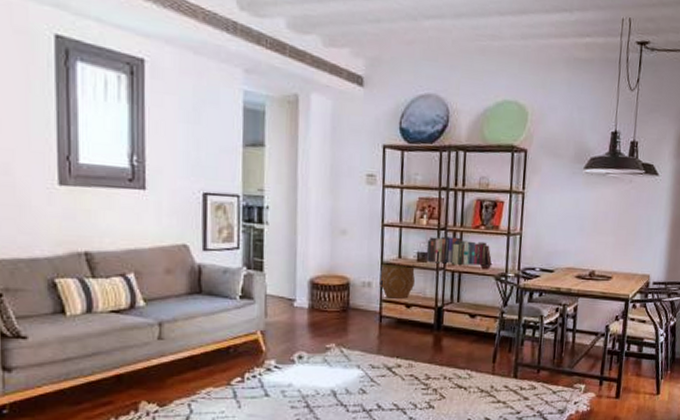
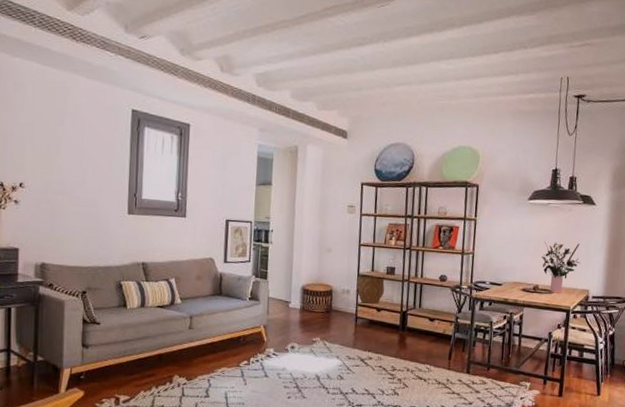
books: present [426,236,462,264] -> none [394,254,424,277]
books: present [451,240,492,266] -> none [414,257,448,279]
bouquet: none [598,219,642,280] -> present [541,242,581,294]

